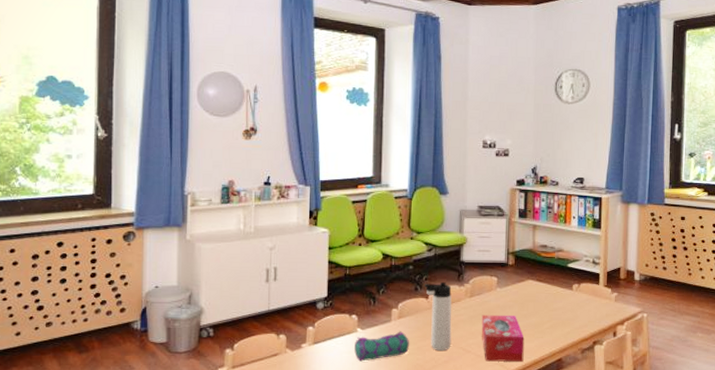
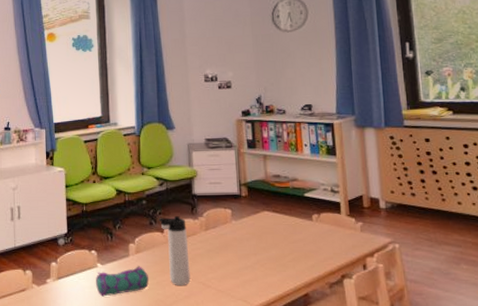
tissue box: present [481,314,525,362] -> none [219,248,267,297]

